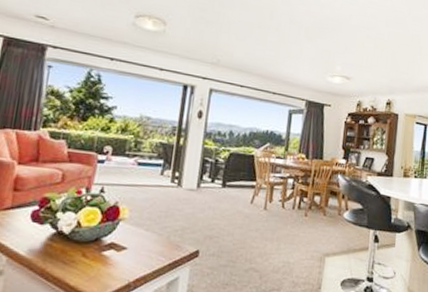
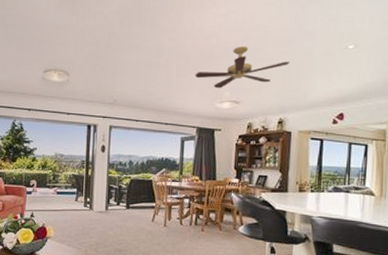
ceiling fan: none [307,20,400,62] -> present [194,45,290,89]

